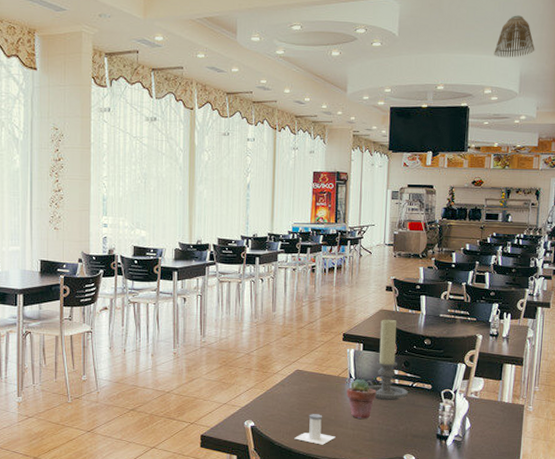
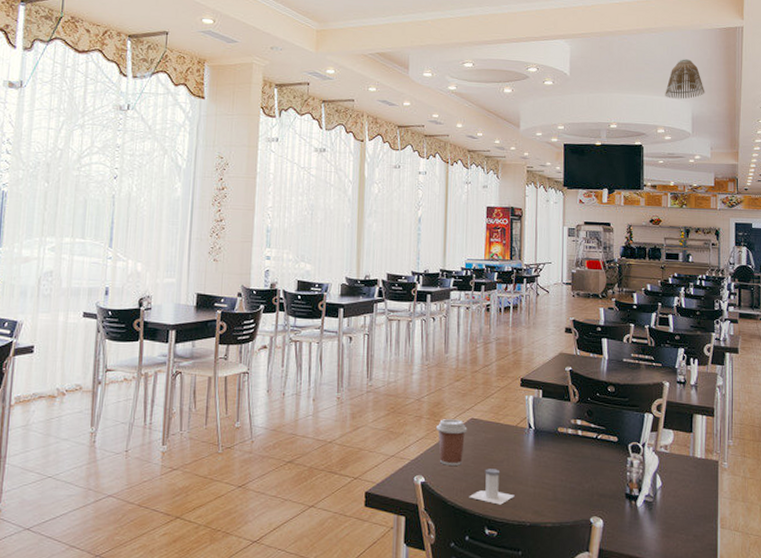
coffee cup: none [265,371,293,411] -> present [436,419,468,466]
potted succulent: present [346,378,377,419] -> none [526,429,559,475]
candle holder: present [366,319,409,401] -> none [547,363,593,455]

